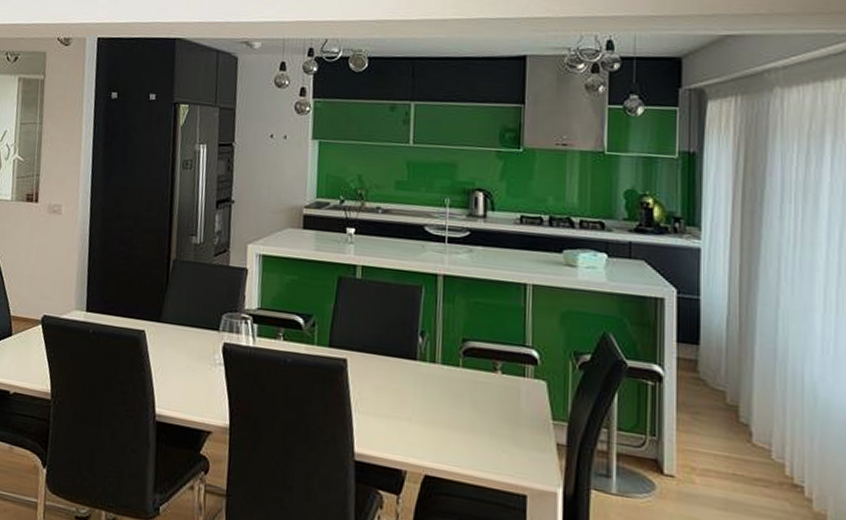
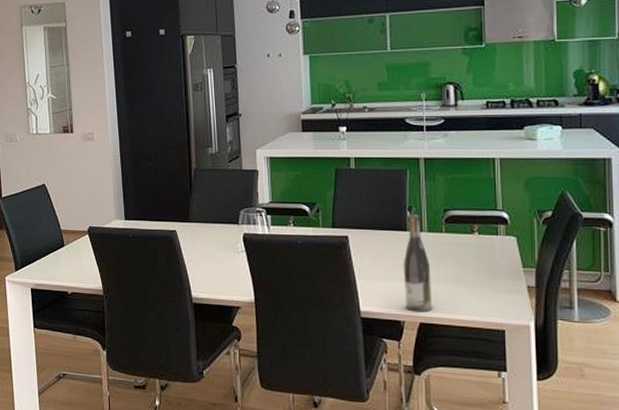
wine bottle: none [408,339,443,463] -> present [403,213,433,313]

